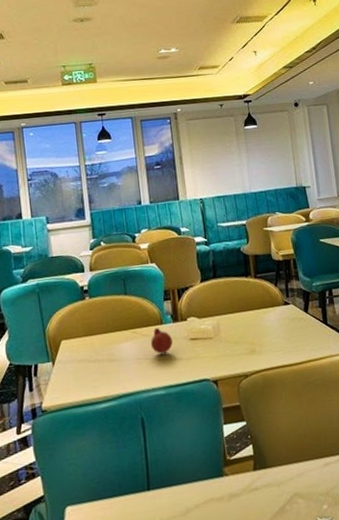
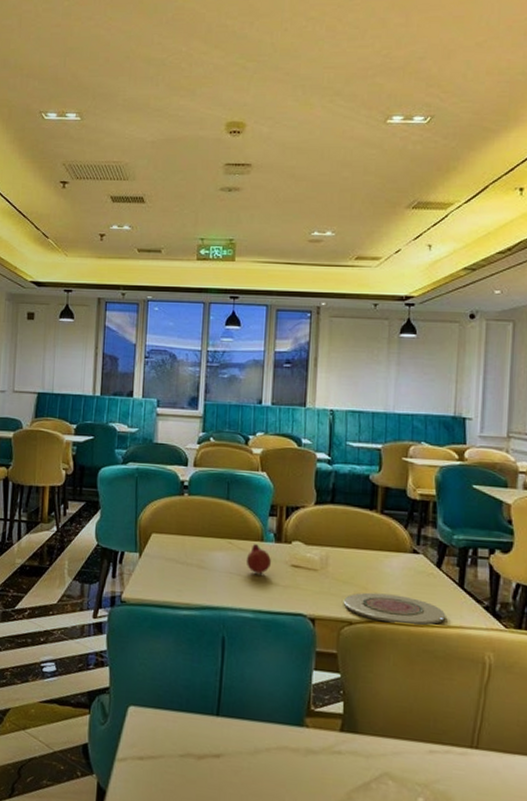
plate: none [237,341,318,368] -> present [343,592,445,626]

